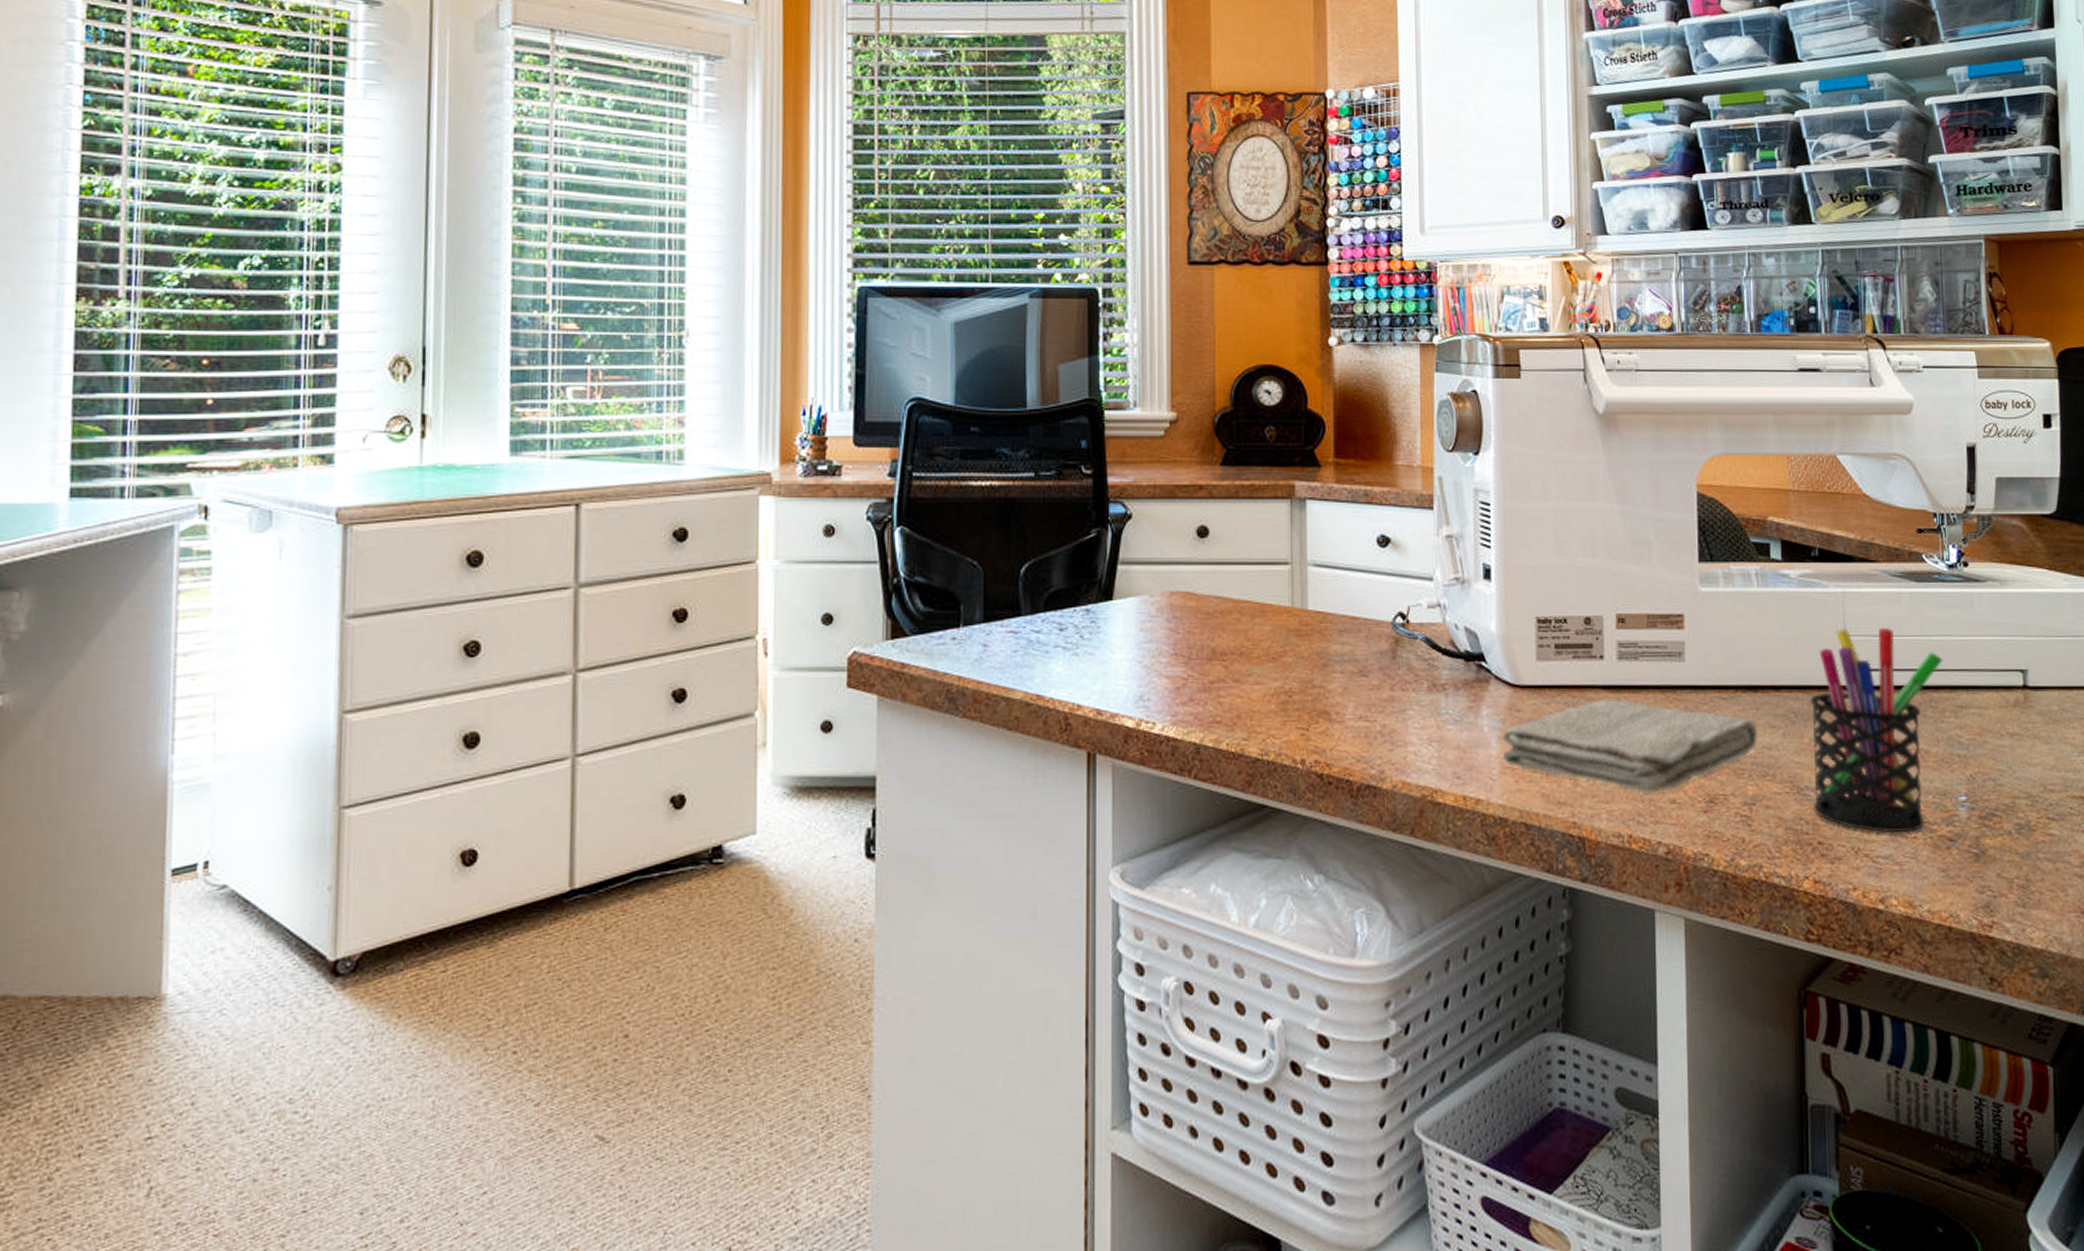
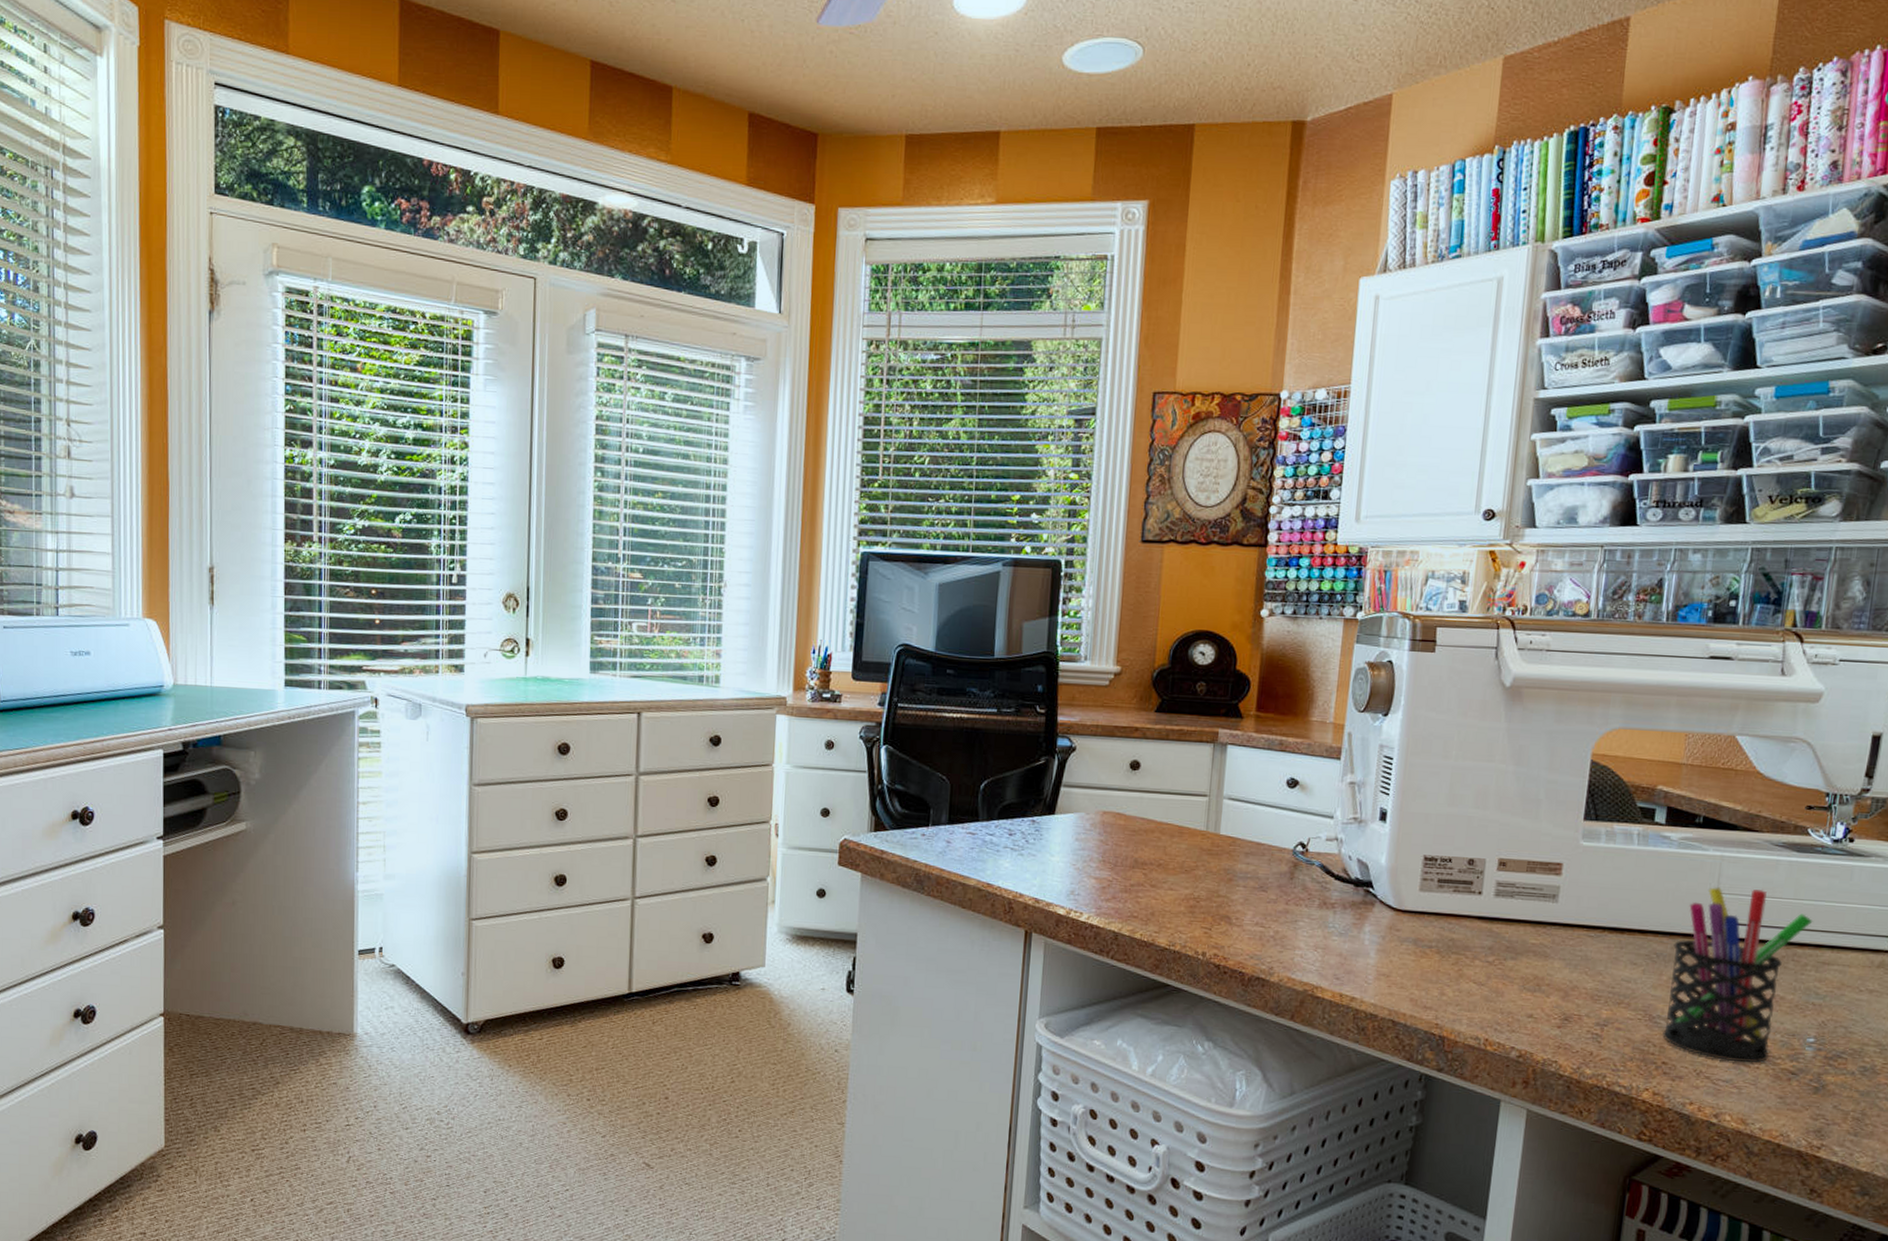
washcloth: present [1502,698,1759,794] -> none [1378,927,1620,1008]

